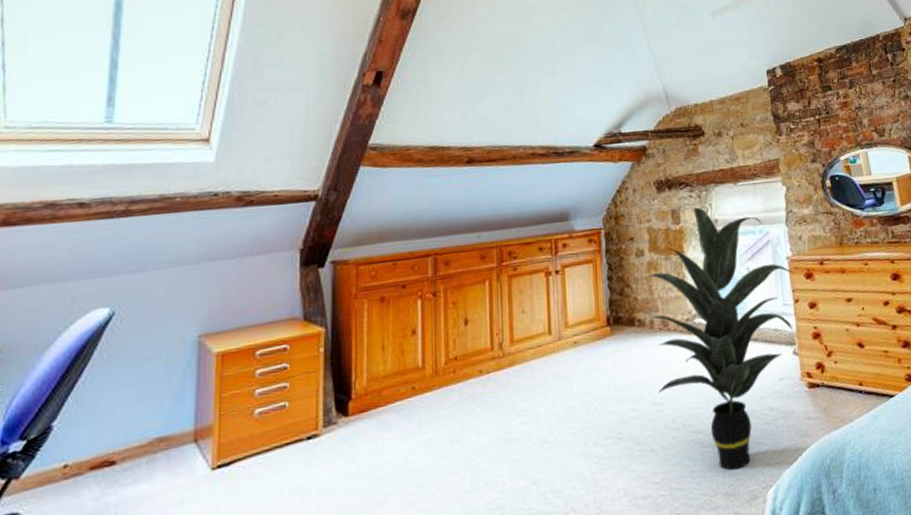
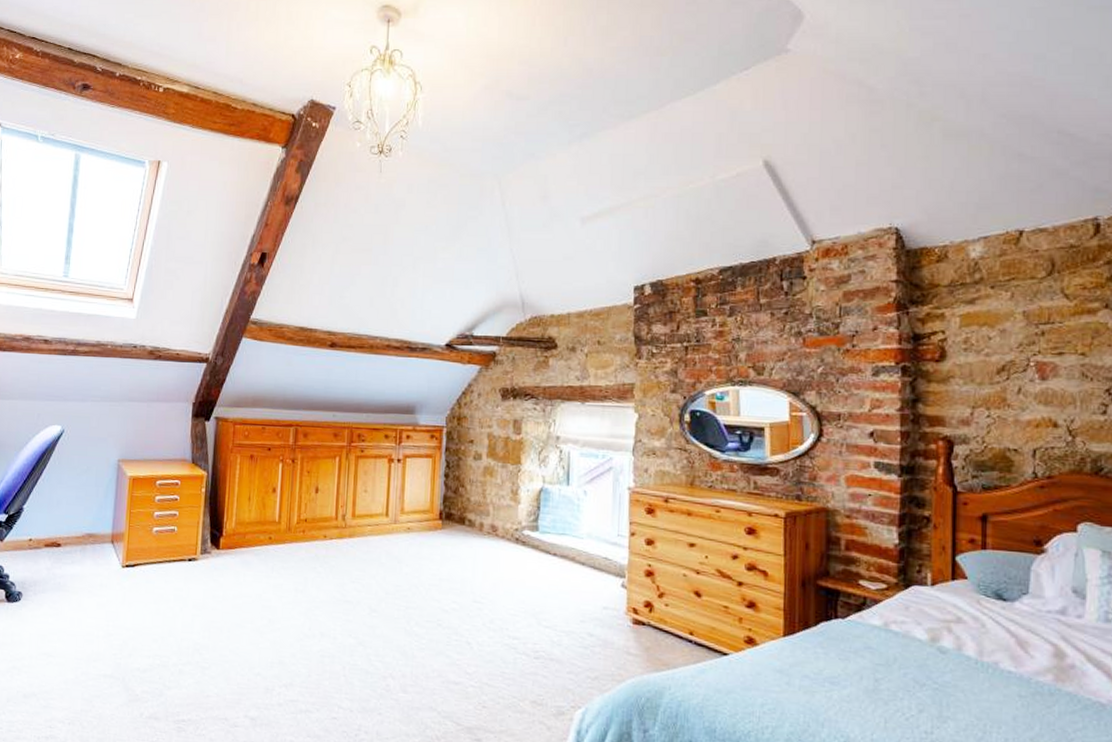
indoor plant: present [646,207,796,471] -> none [480,420,636,683]

